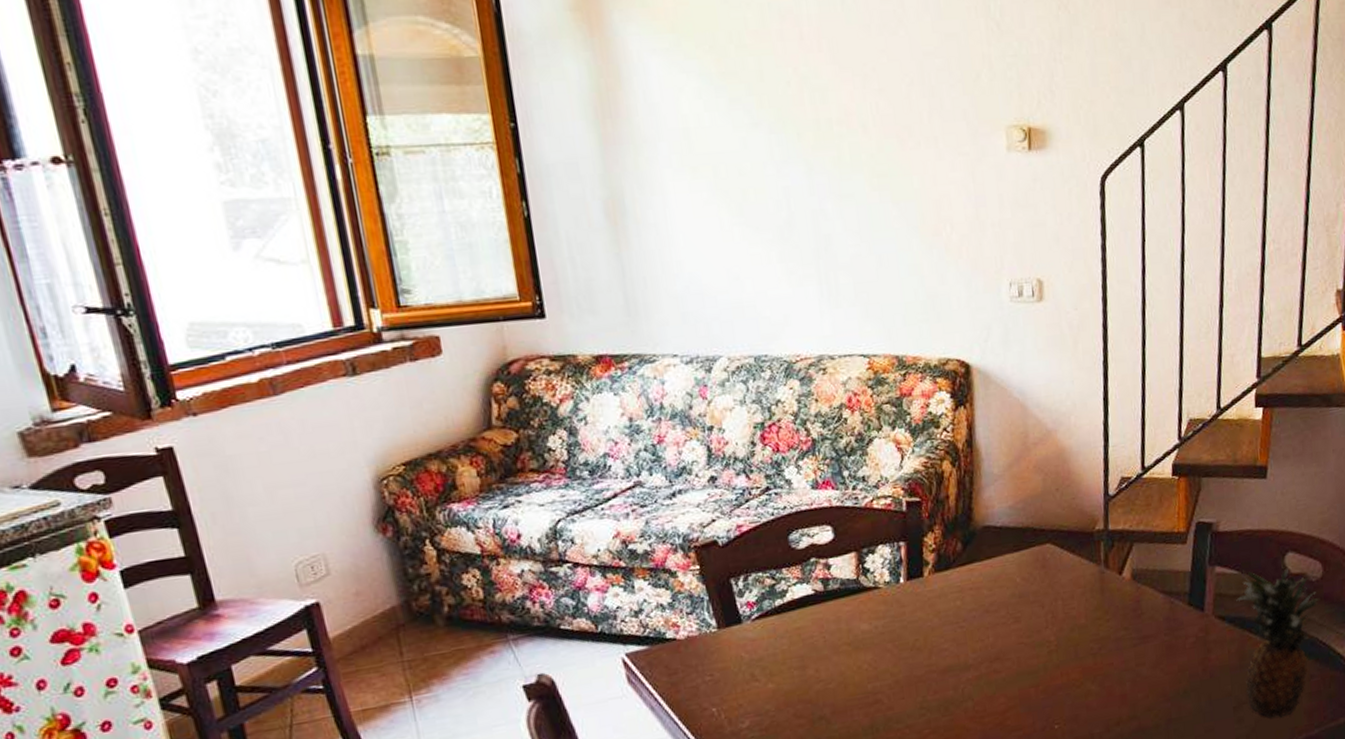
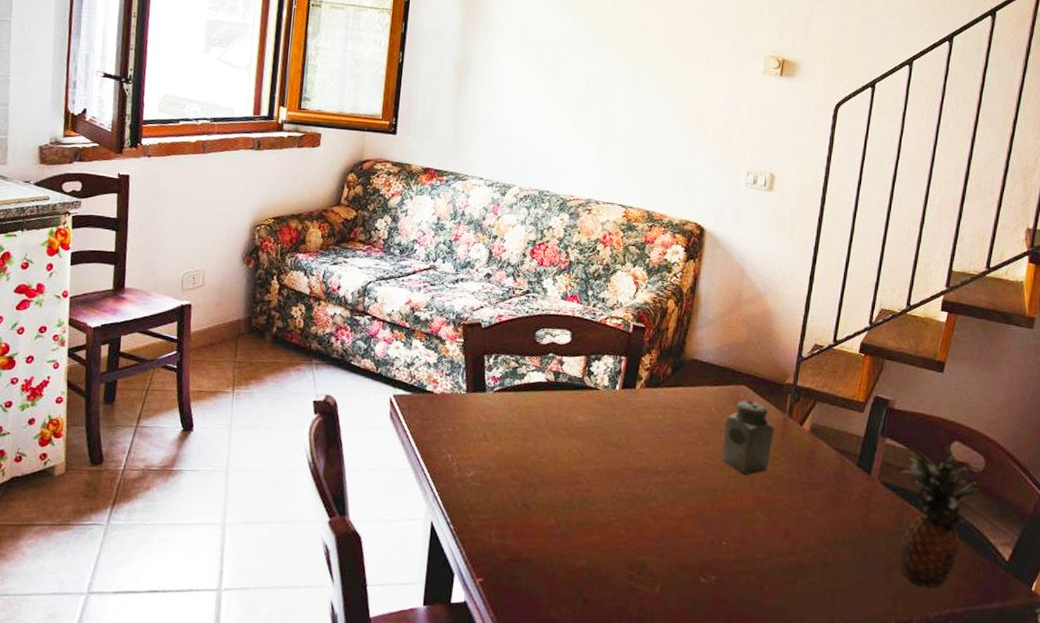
salt shaker: none [1034,559,1092,646] -> present [721,400,774,475]

